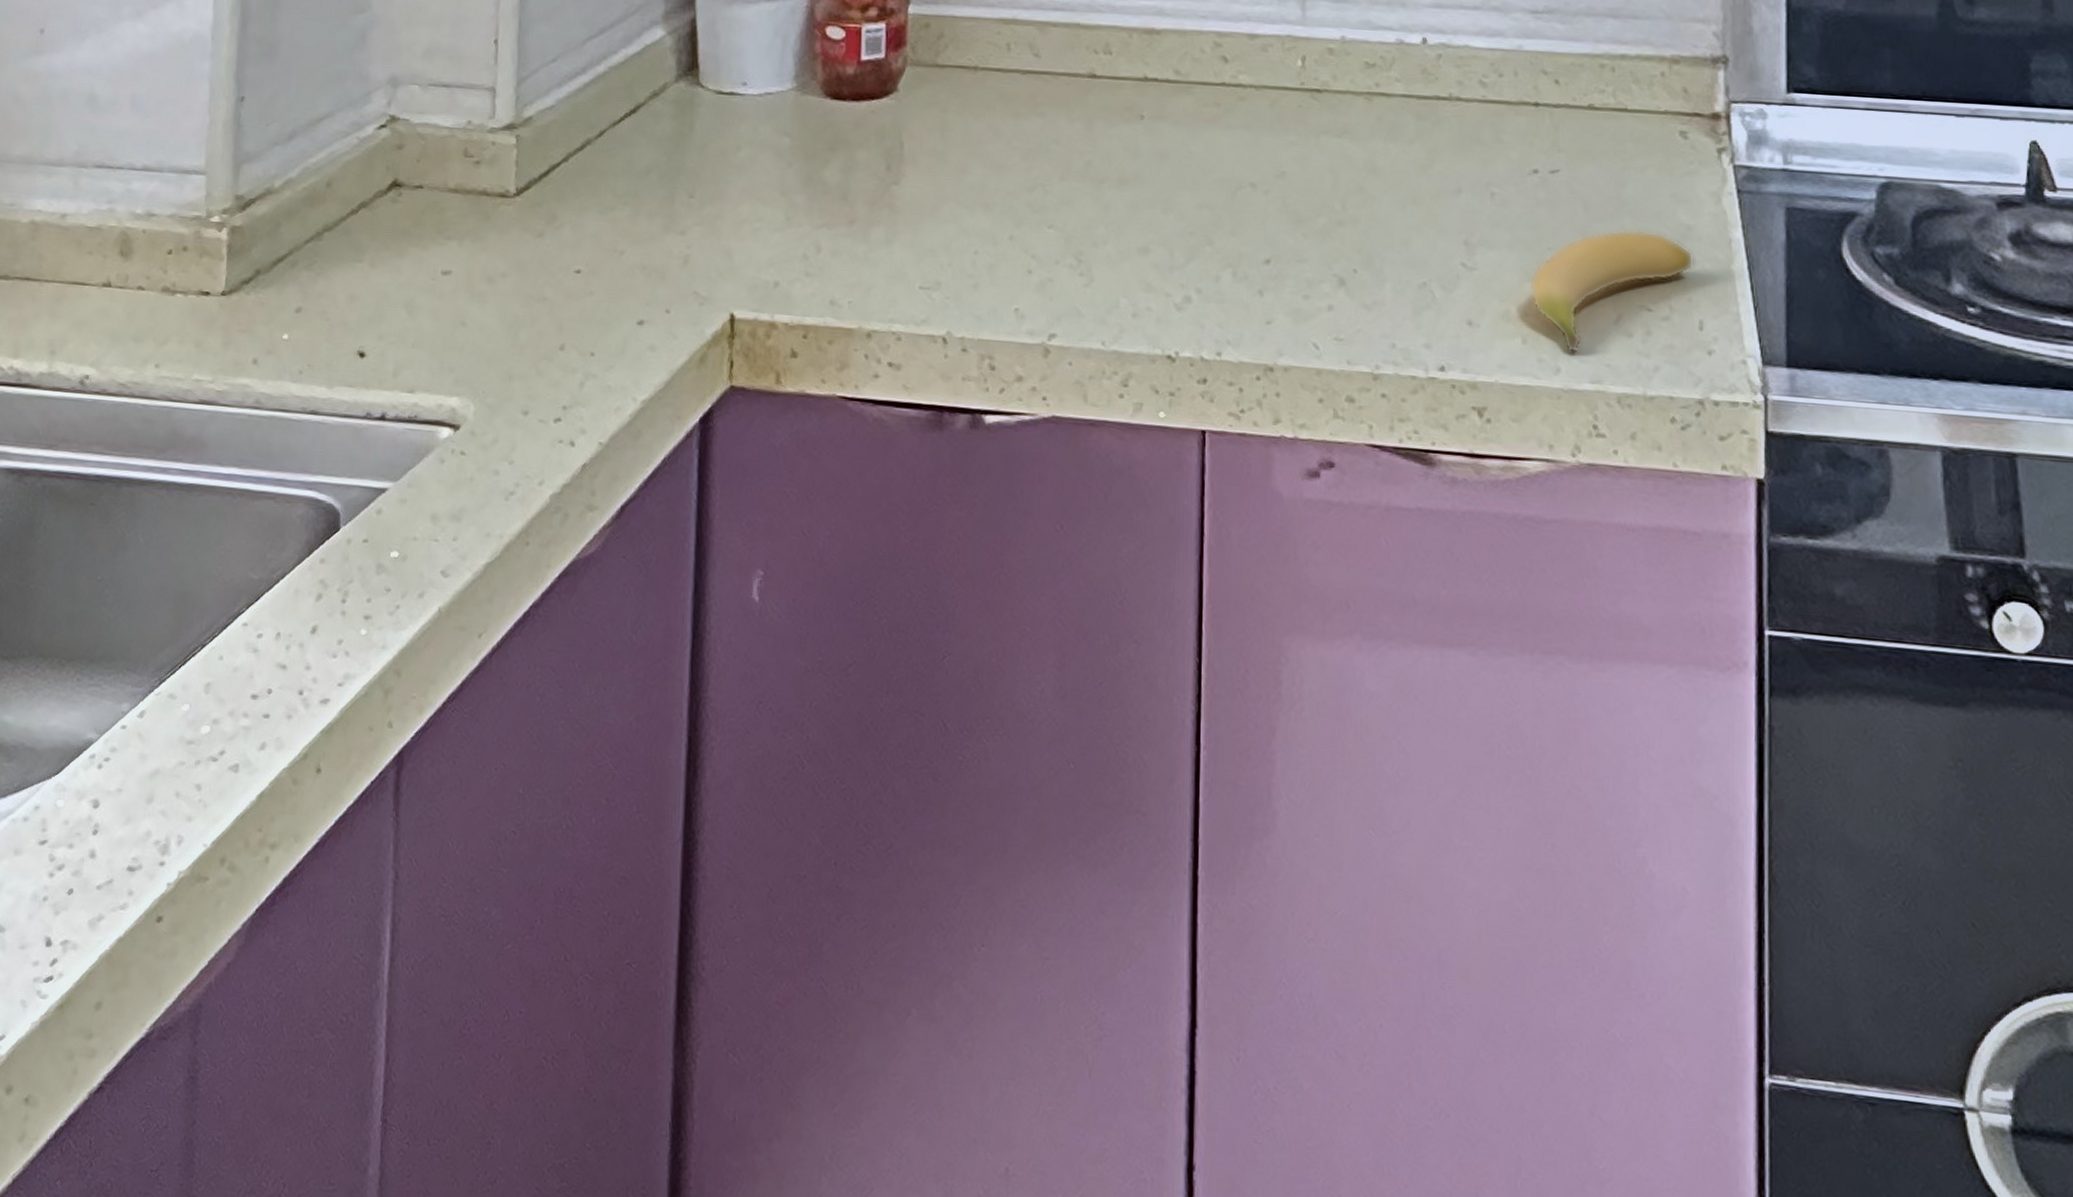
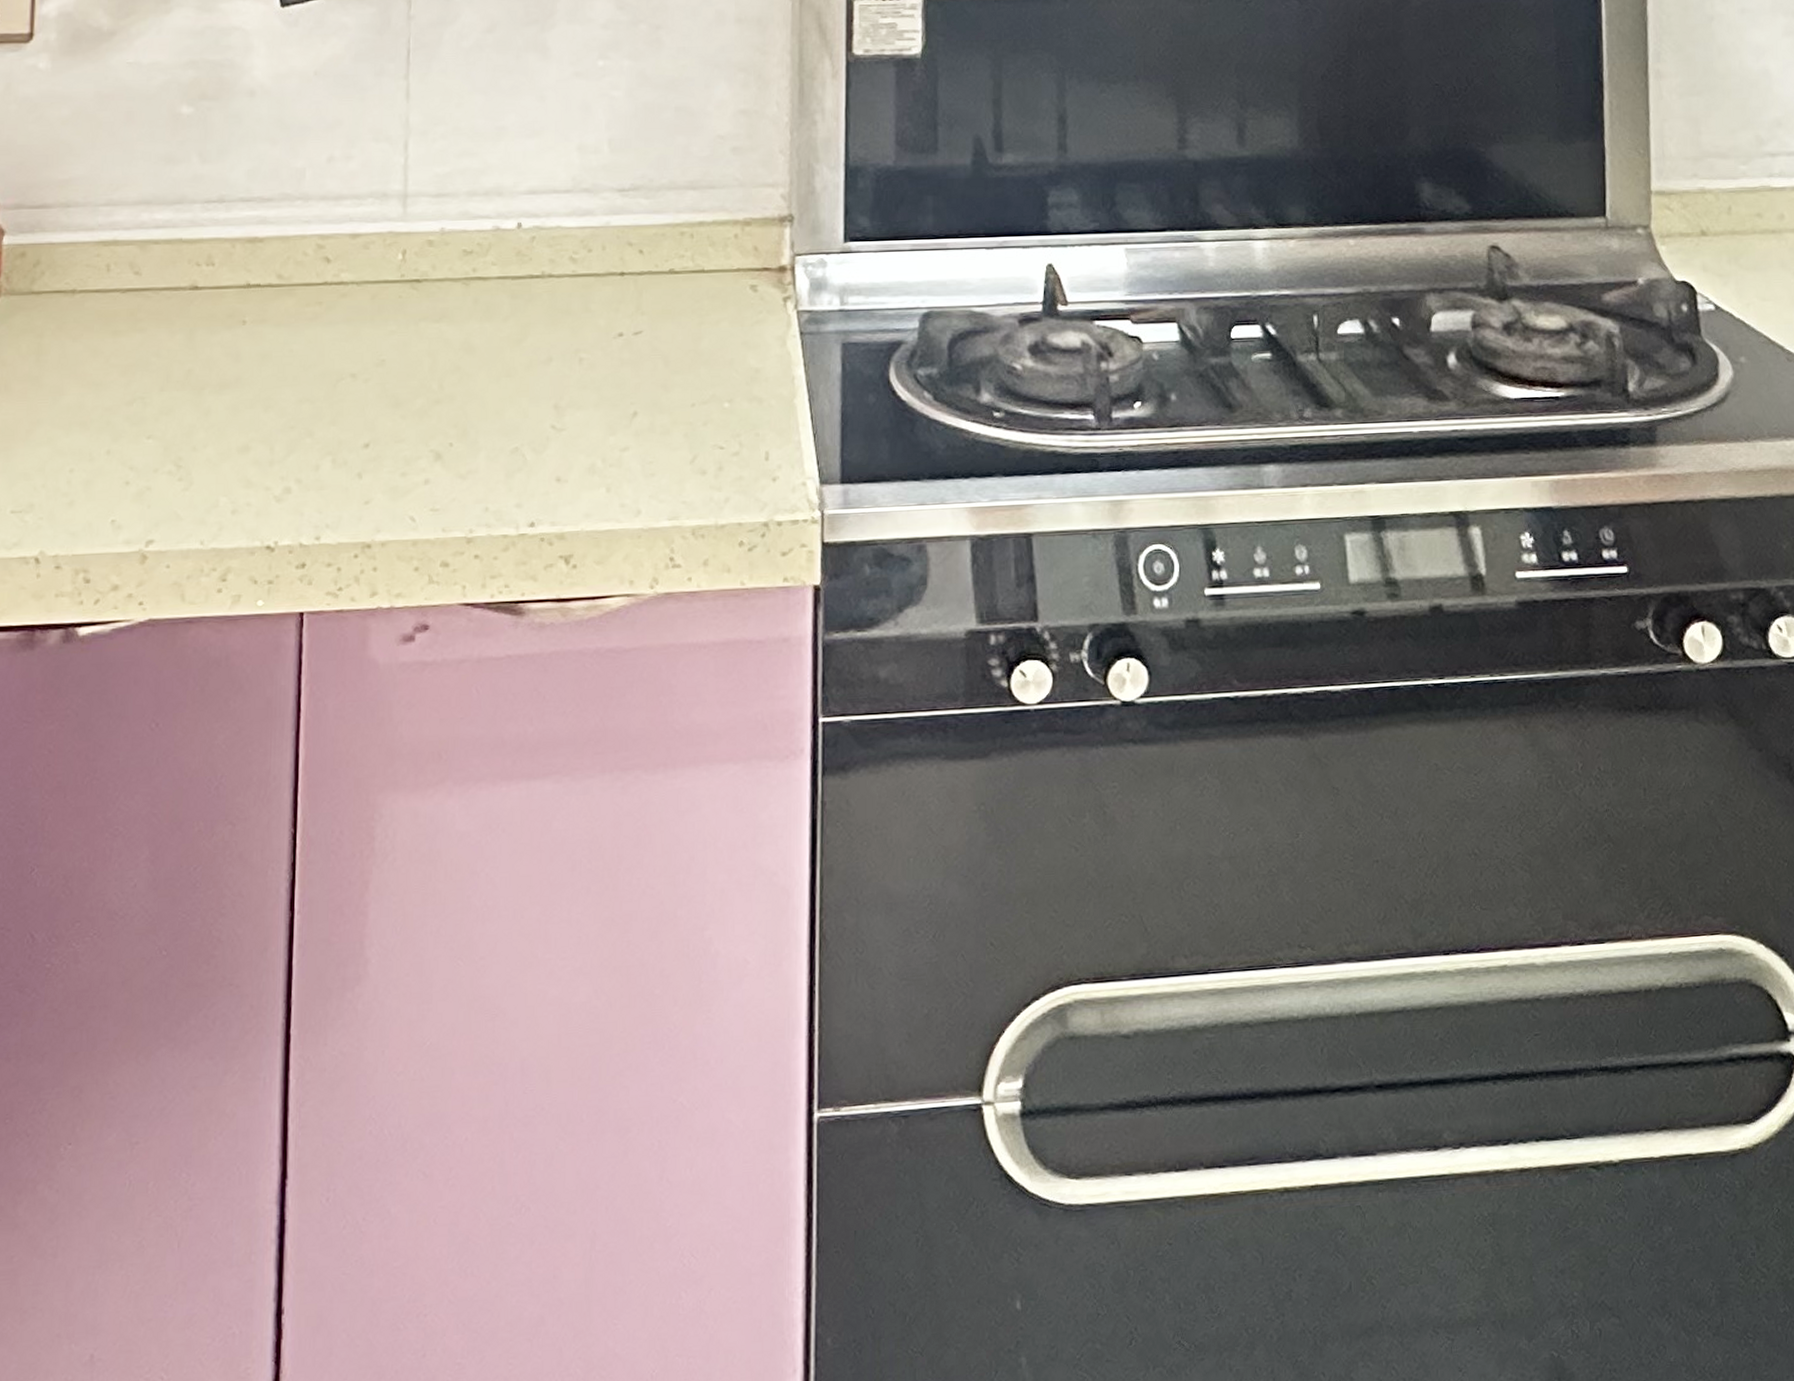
banana: present [1529,229,1694,354] -> none [613,377,761,496]

